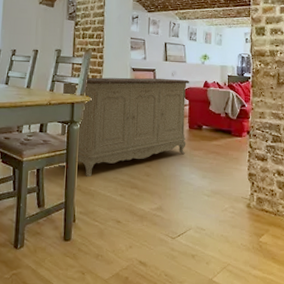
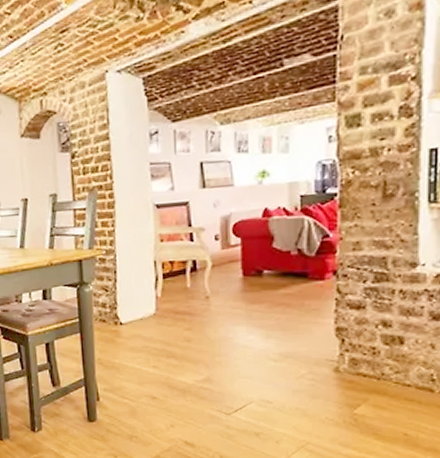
sideboard: present [59,77,190,177] -> none [64,210,242,348]

